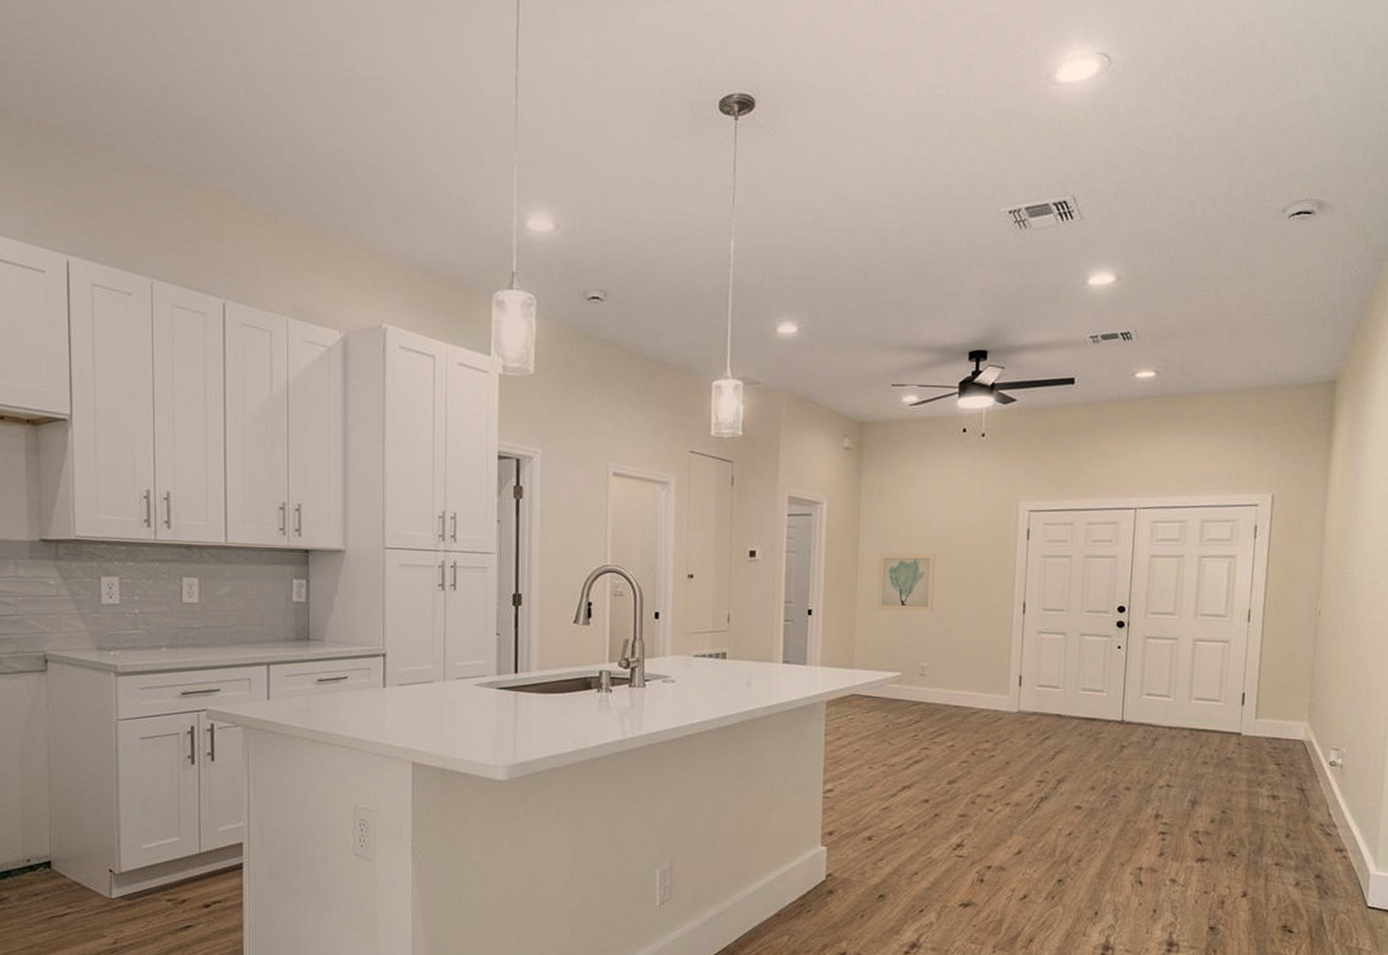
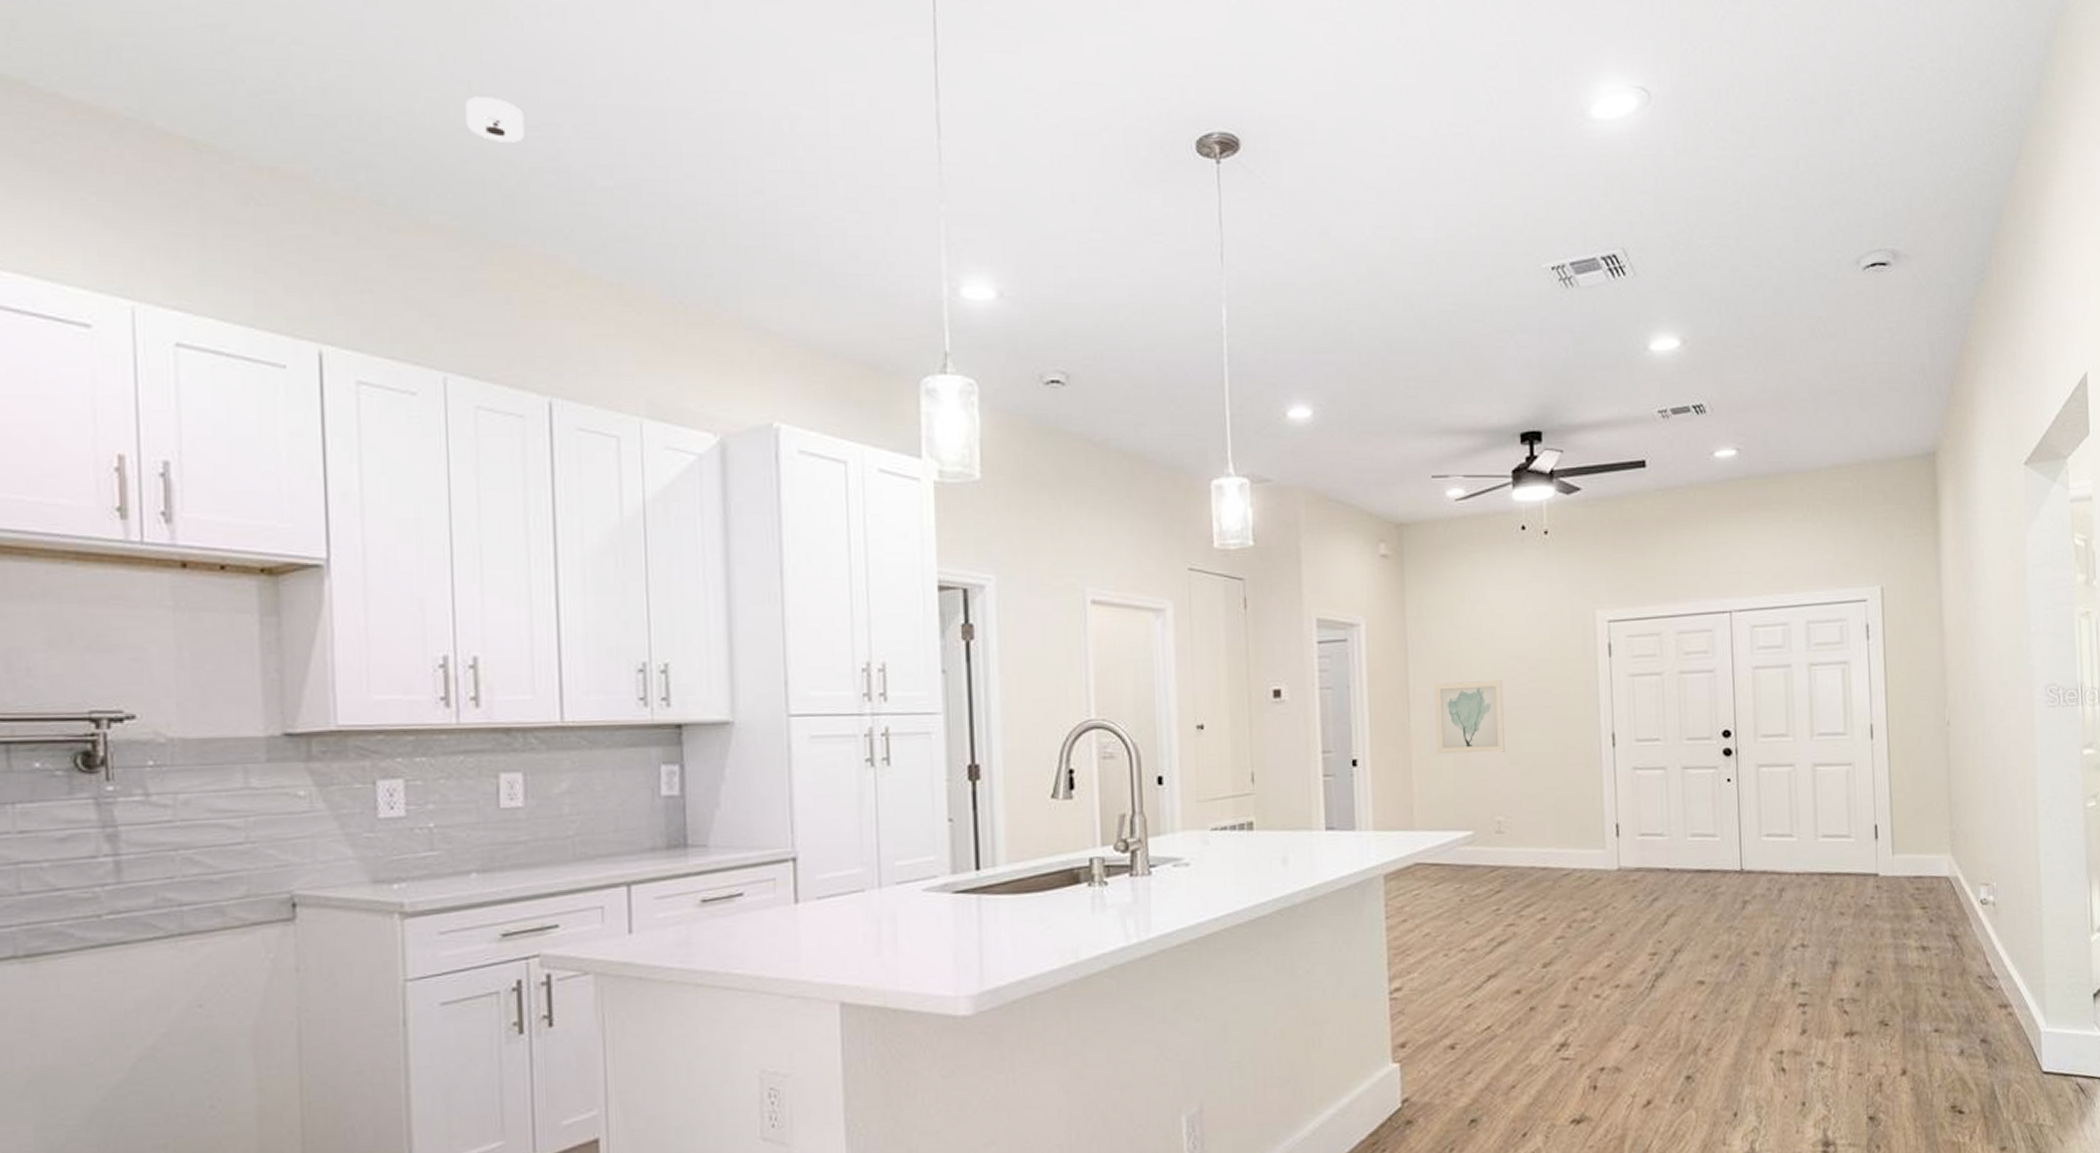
smoke detector: none [170,65,211,102] -> present [465,97,524,143]

